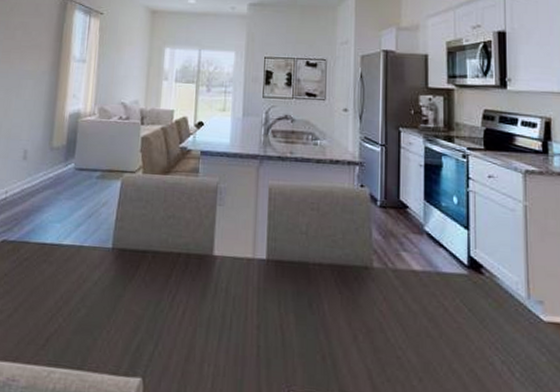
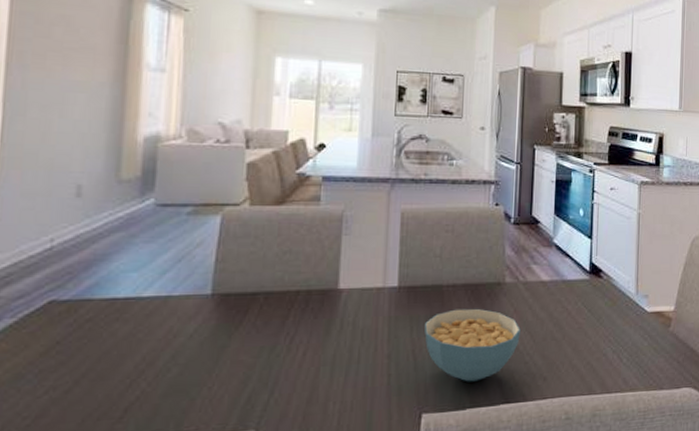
cereal bowl: none [292,288,391,369] -> present [425,308,520,382]

